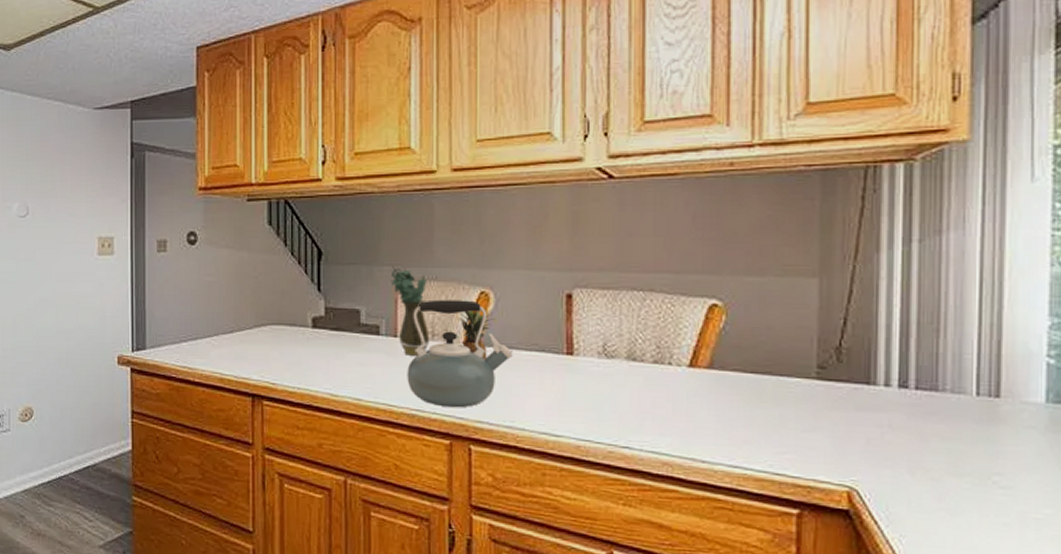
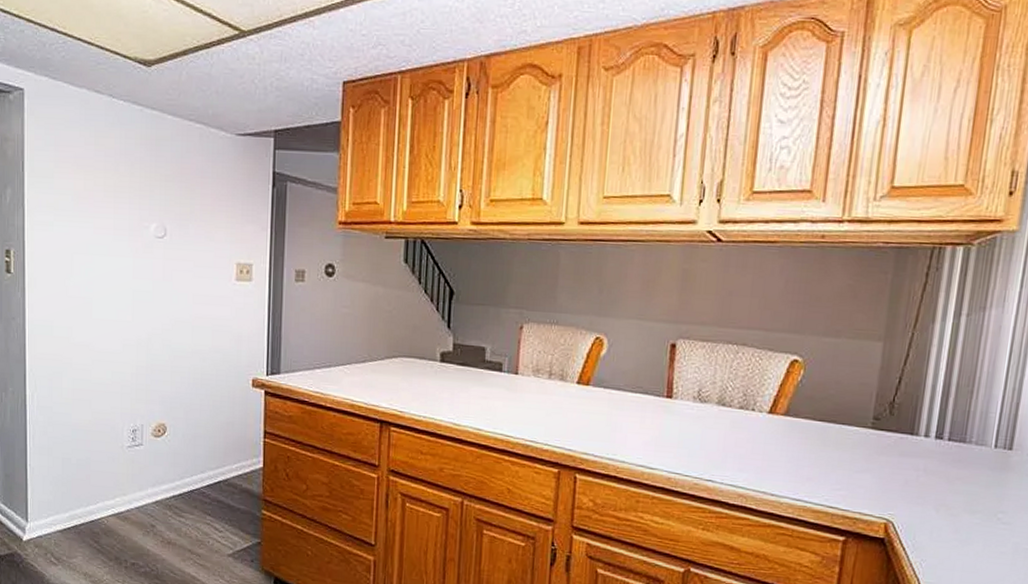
vase: present [390,266,430,356] -> none [516,309,549,392]
kettle: present [407,299,513,407] -> none [524,342,620,440]
fruit: present [459,309,495,359] -> none [575,353,607,398]

